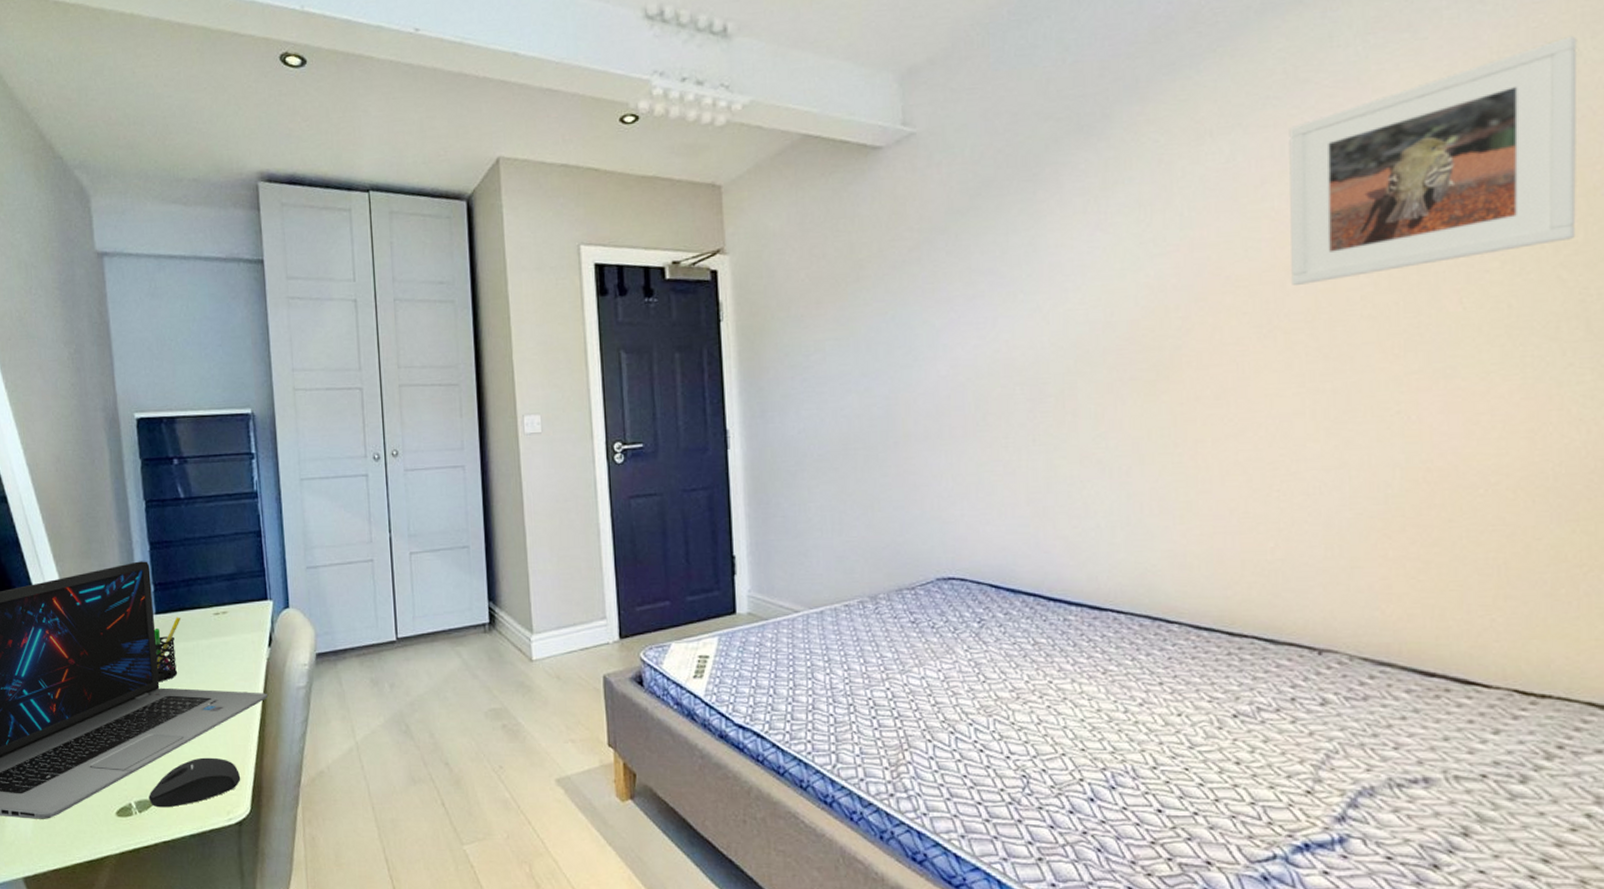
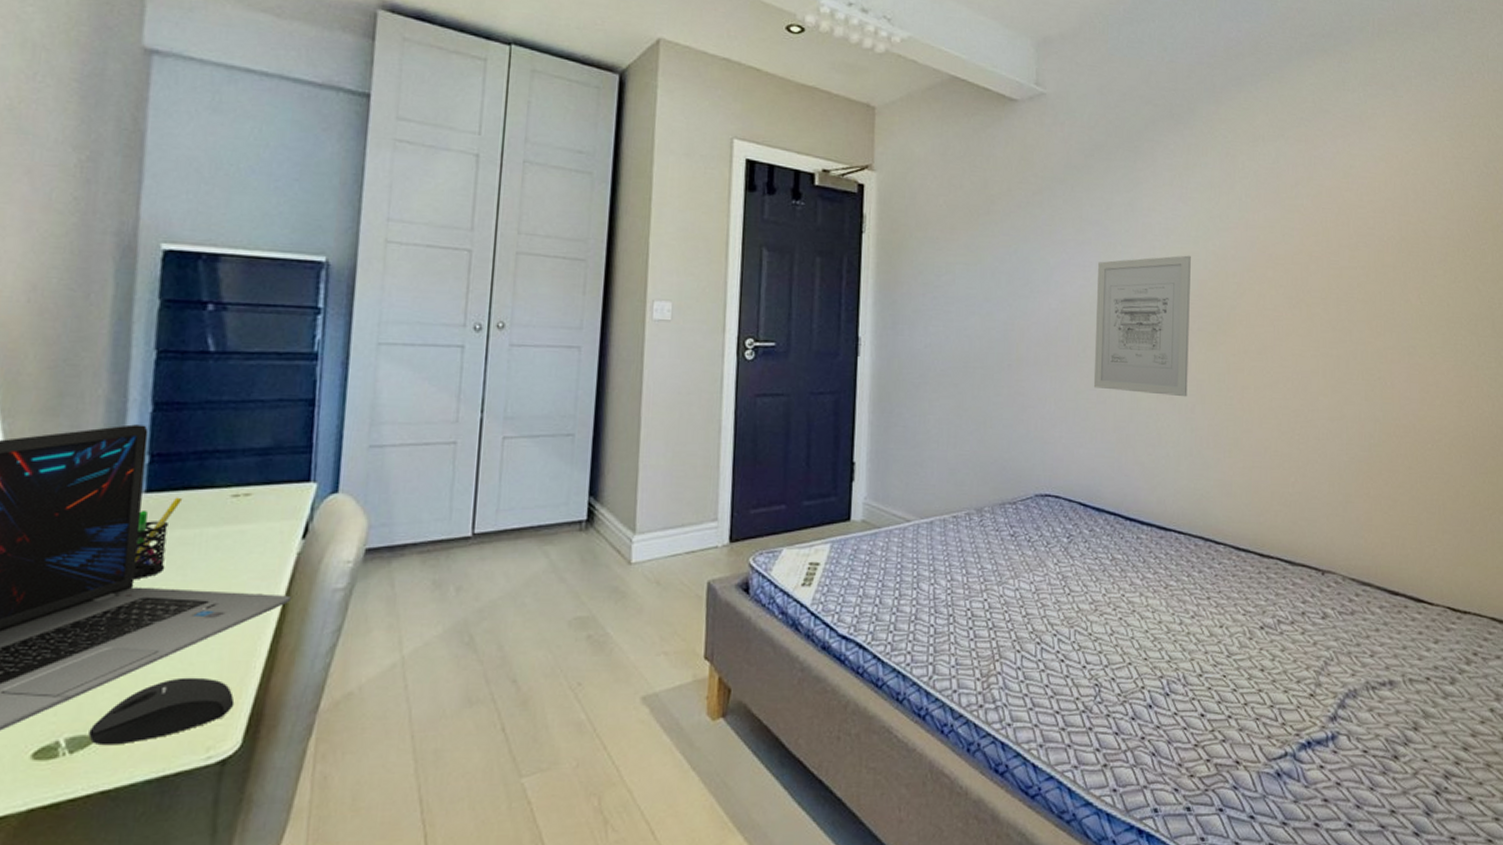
wall art: none [995,293,1120,459] -> present [1093,255,1191,397]
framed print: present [1289,35,1578,285] -> none [1313,114,1489,269]

